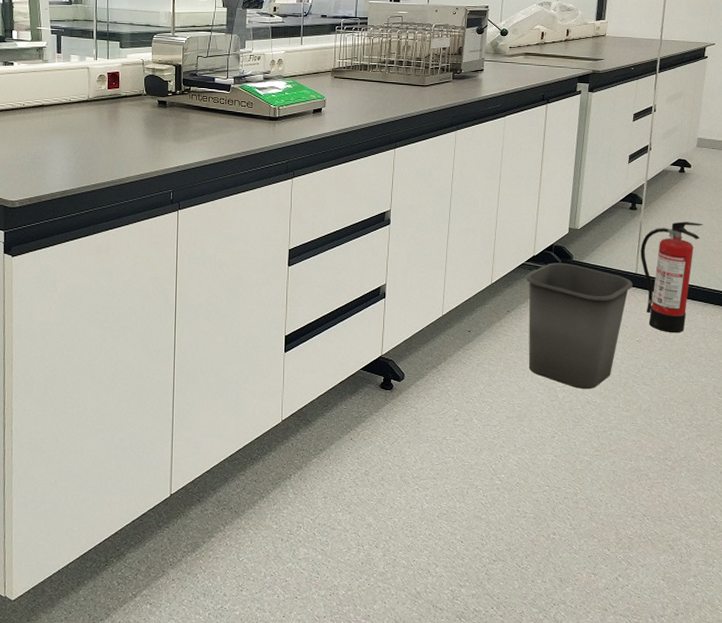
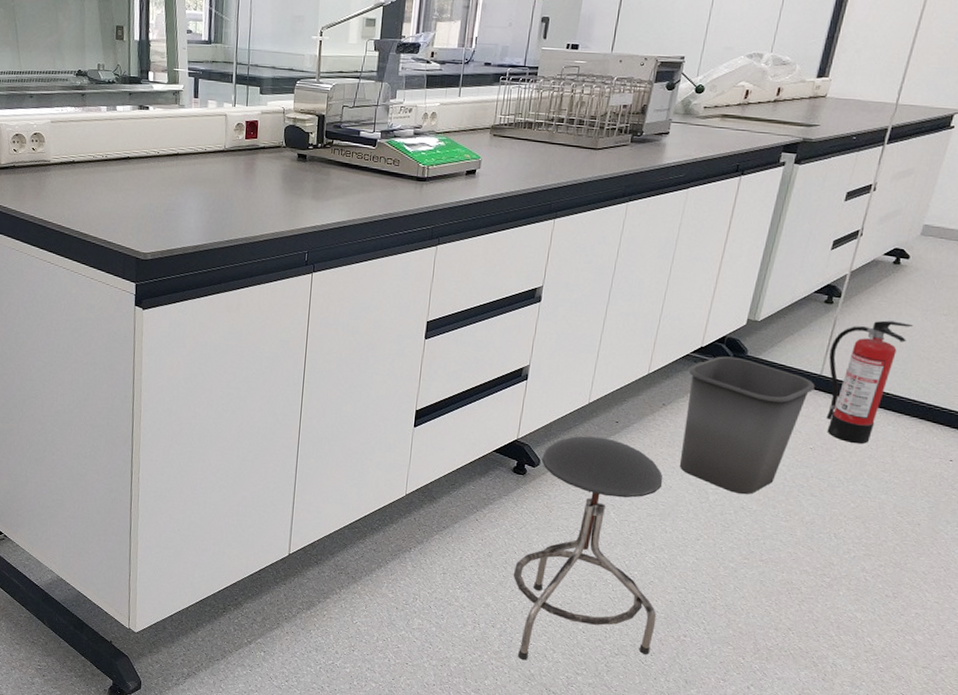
stool: none [390,347,527,579] -> present [513,436,663,660]

